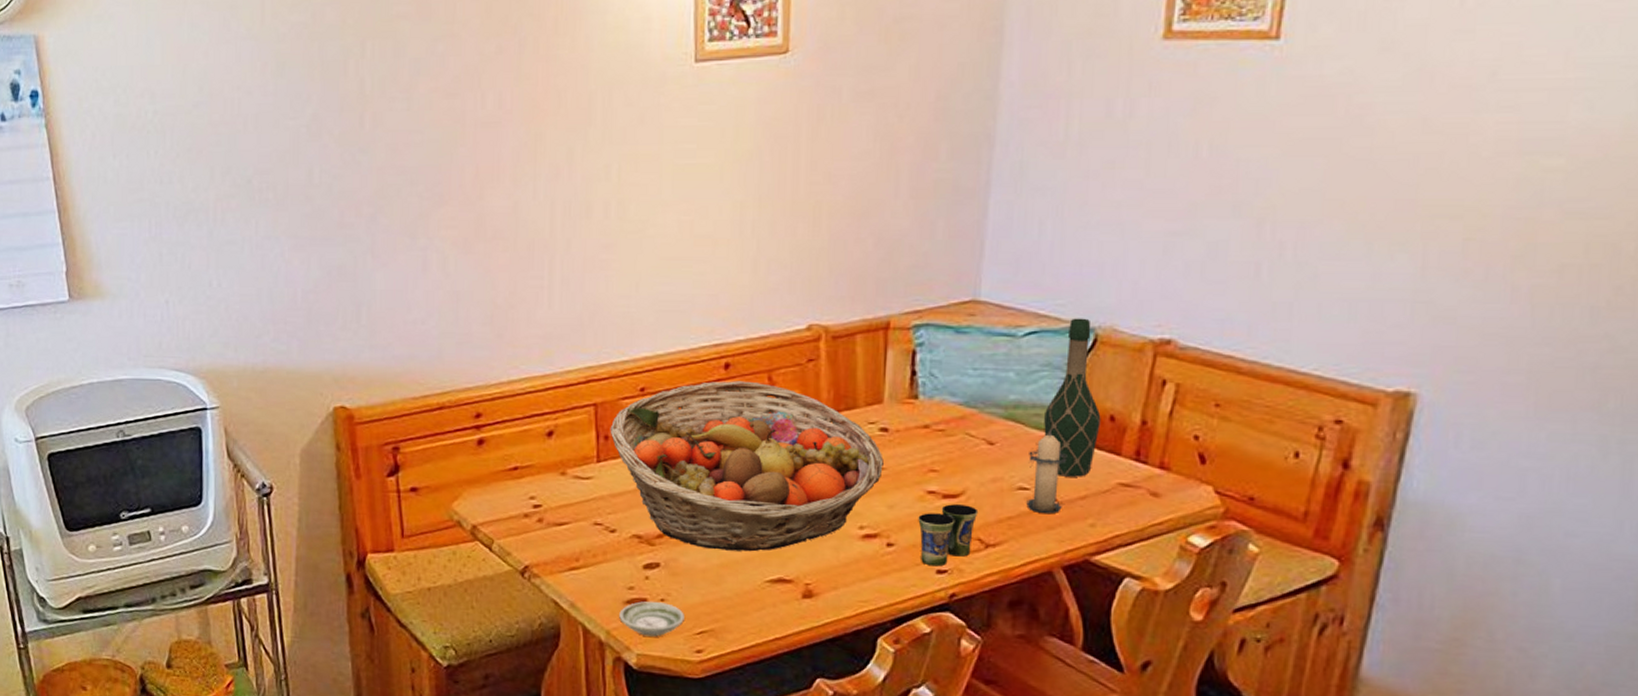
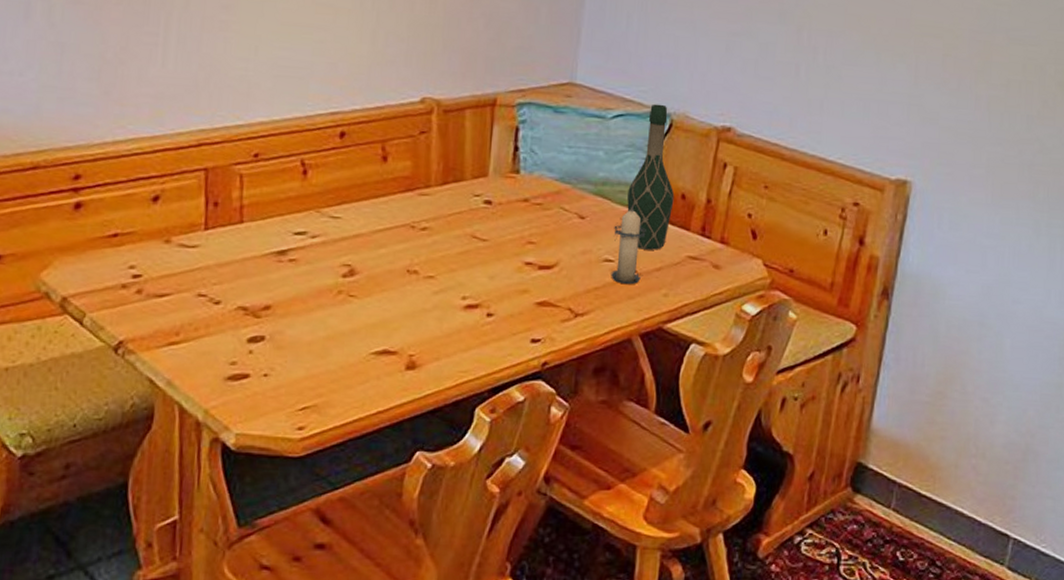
fruit basket: present [610,381,884,552] -> none [220,150,487,323]
saucer: present [619,601,684,637] -> none [219,376,288,415]
cup: present [918,504,979,567] -> none [516,275,570,336]

